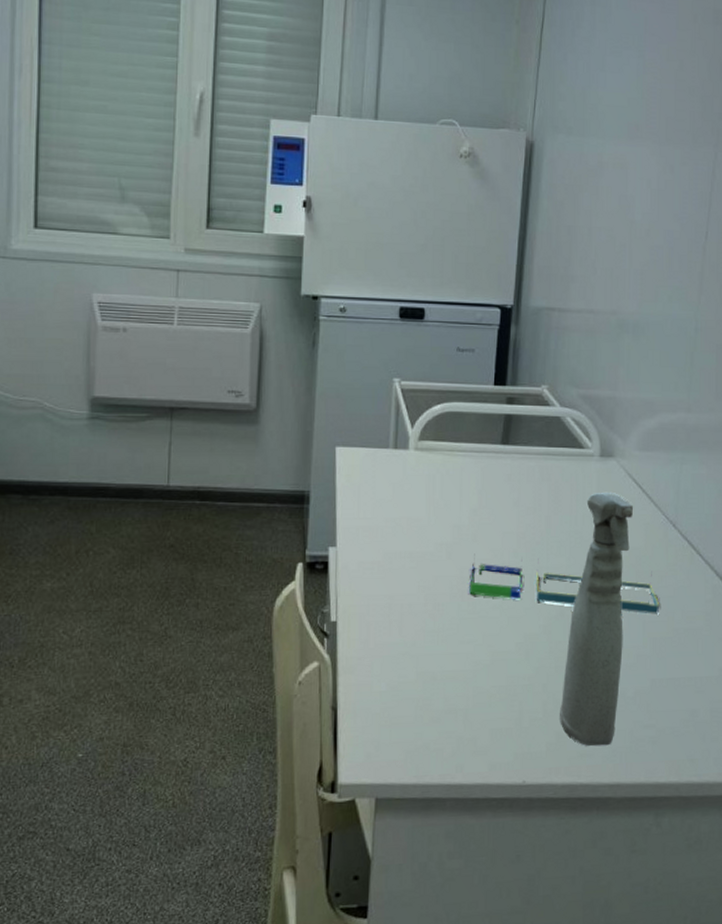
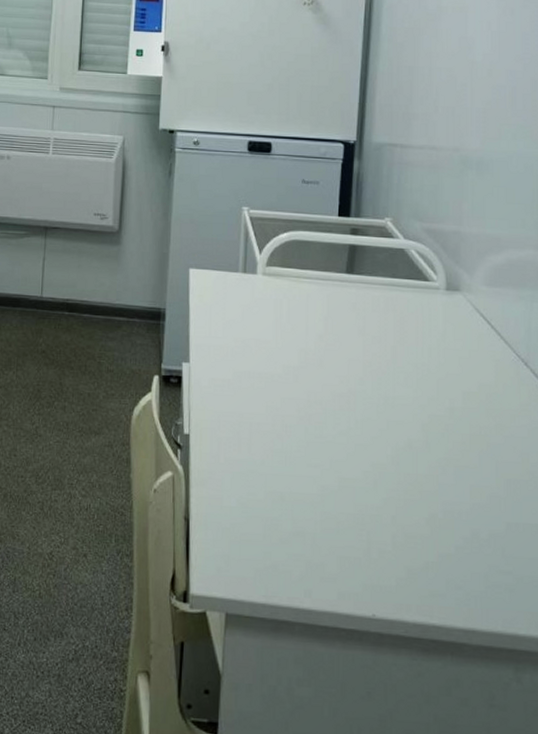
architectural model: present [469,553,660,614] -> none [316,378,513,455]
spray bottle: present [560,493,634,747] -> none [410,326,483,588]

